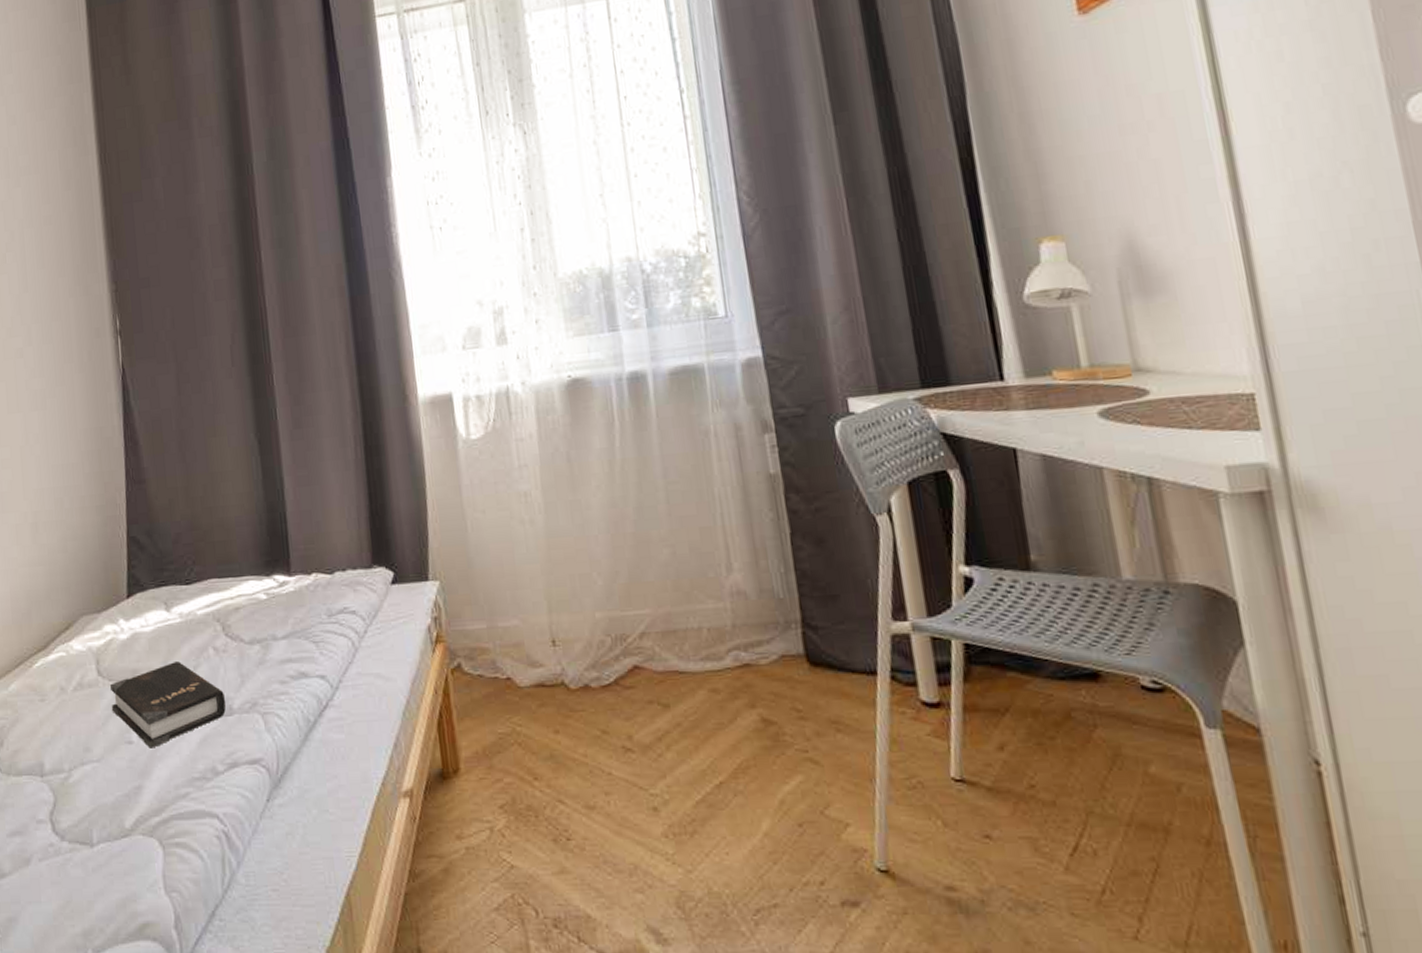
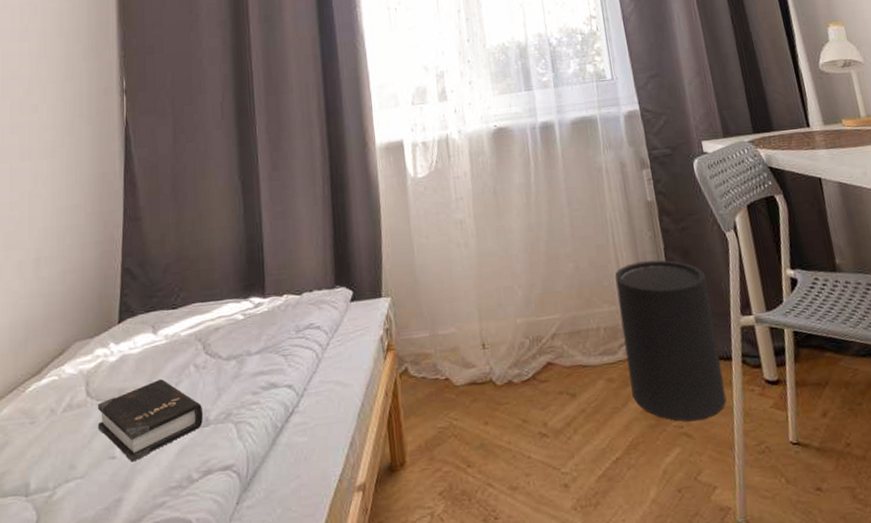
trash can: none [723,548,868,746] -> present [615,260,727,422]

